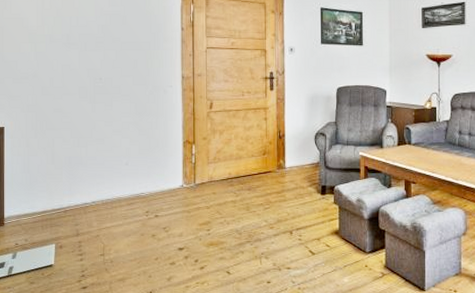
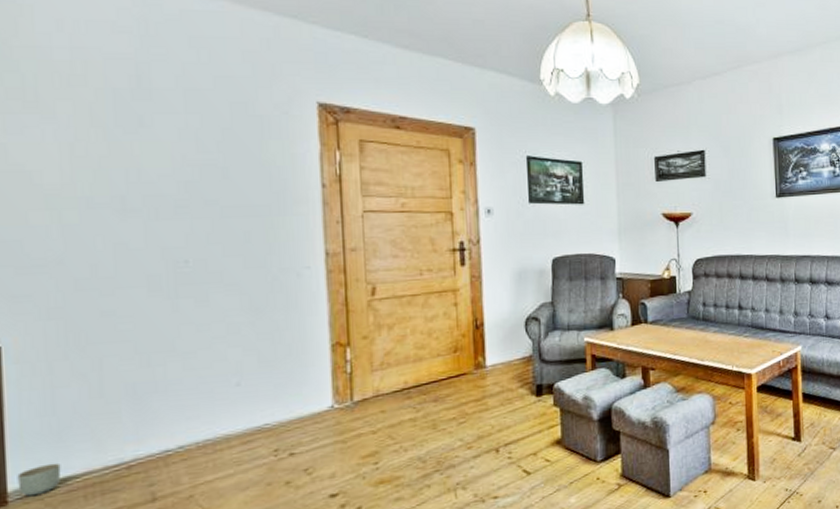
planter: none [9,203,31,222] -> present [17,463,62,497]

